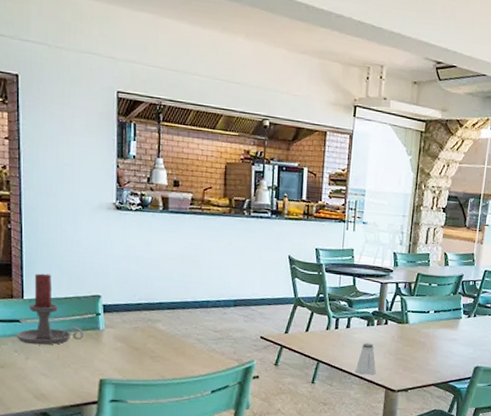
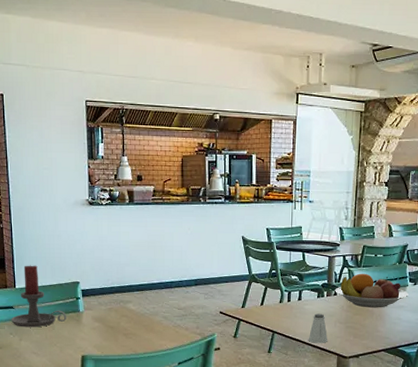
fruit bowl: none [385,302,462,340] -> present [335,273,409,308]

